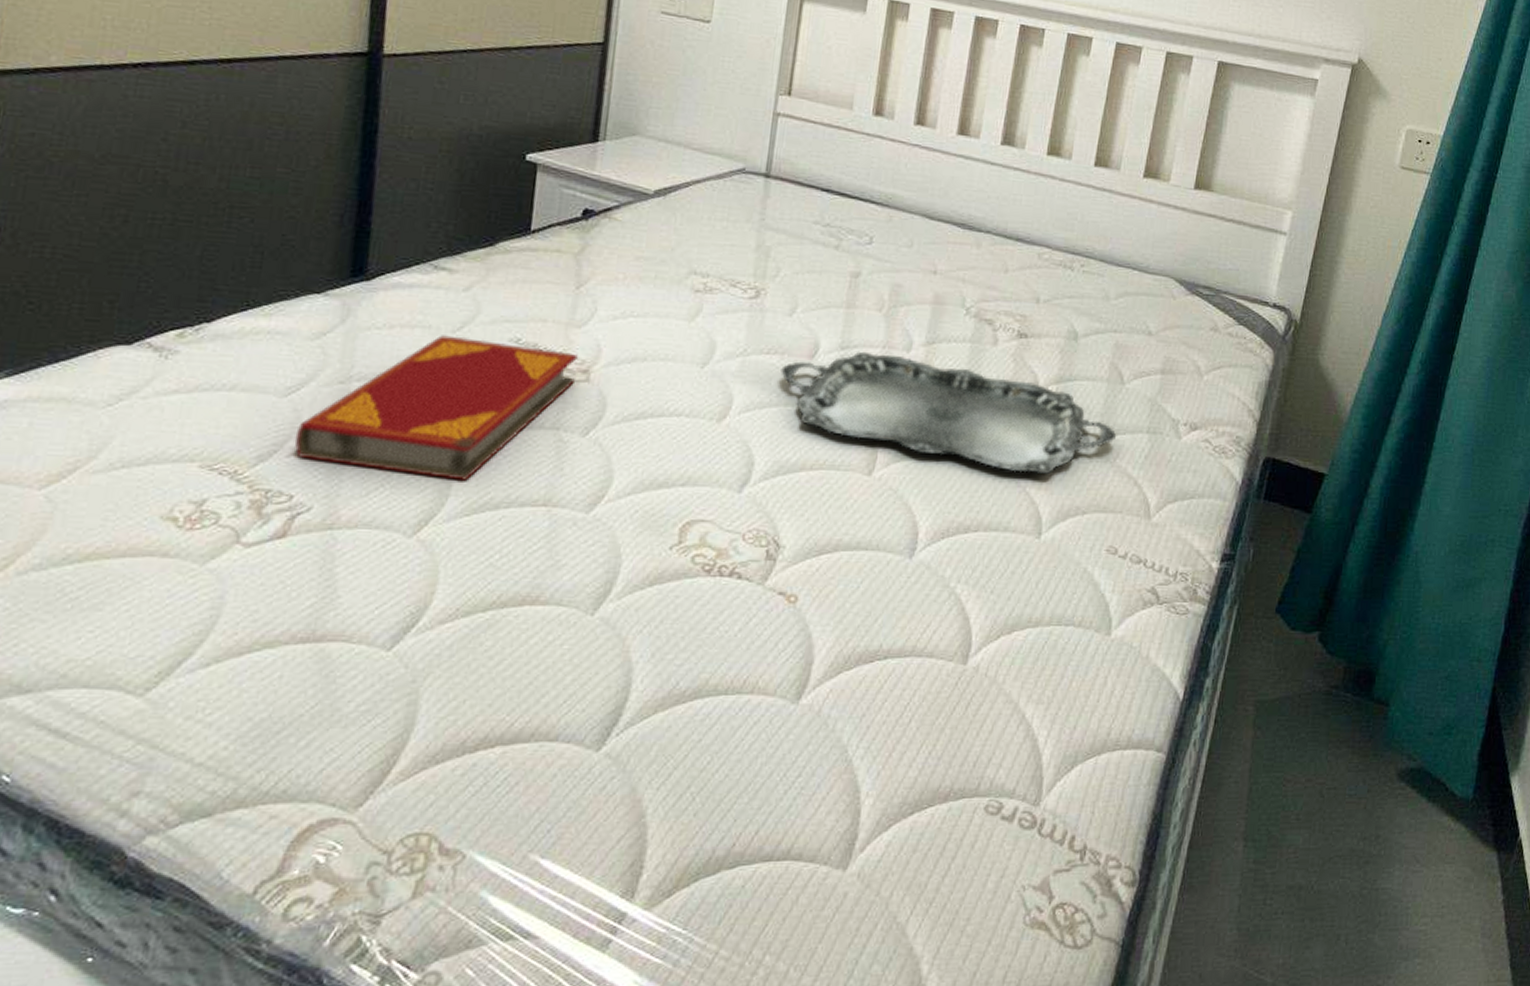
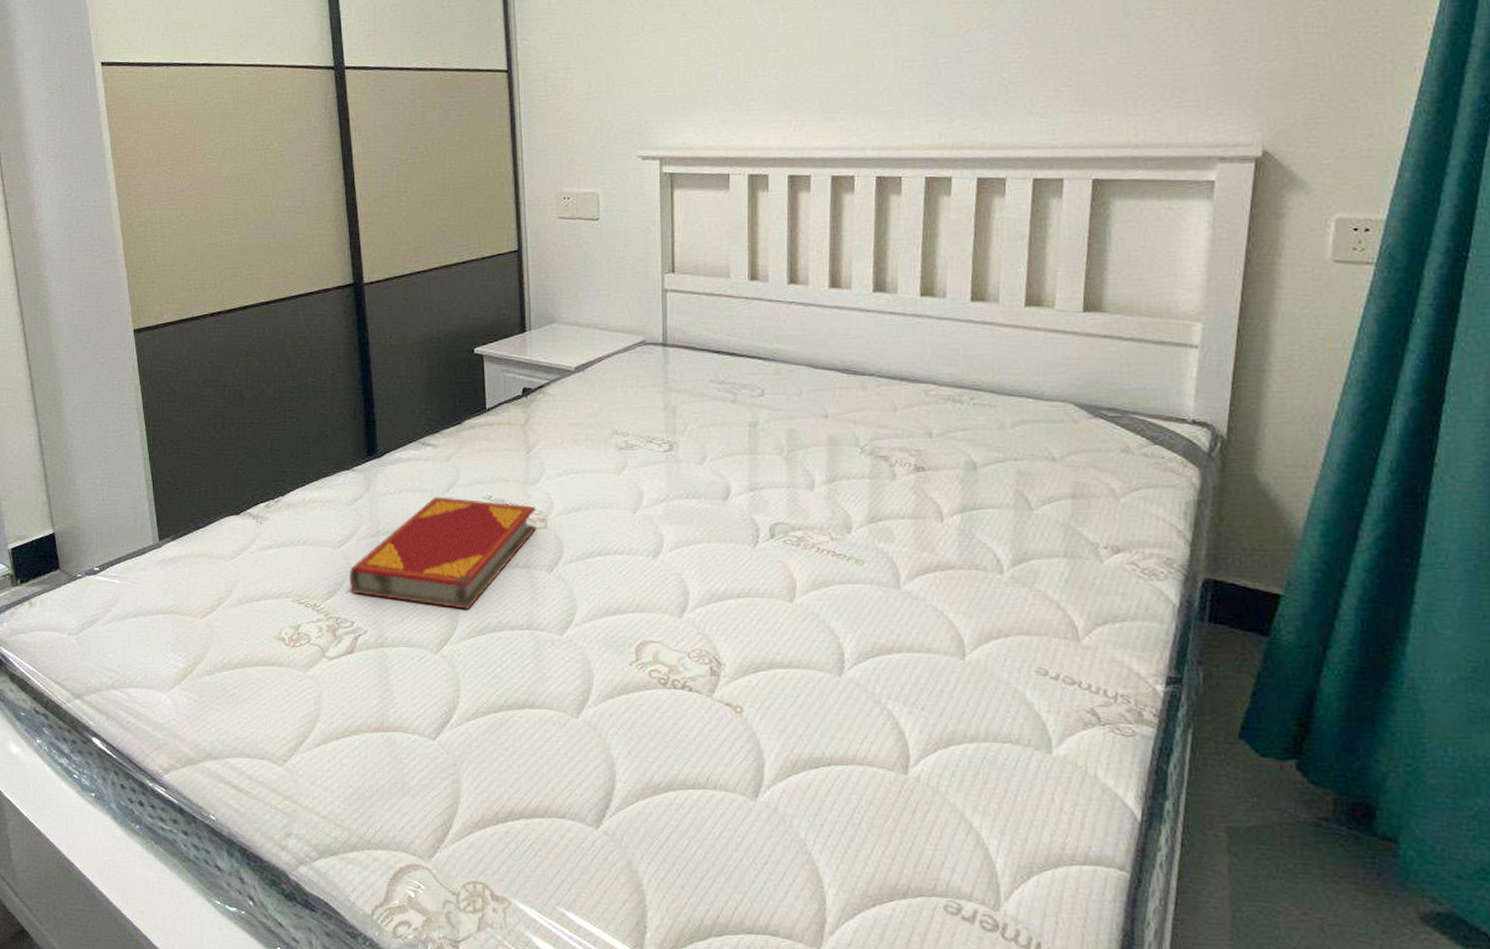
serving tray: present [780,351,1117,475] -> none [700,492,1032,600]

